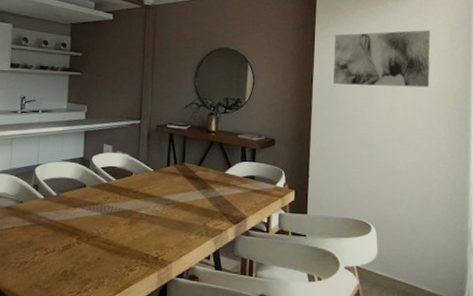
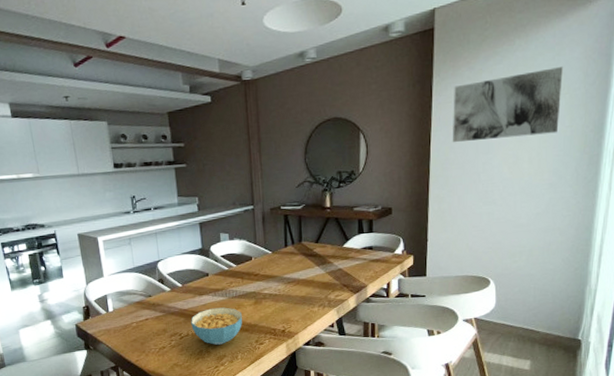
cereal bowl: none [59,223,114,266] -> present [191,307,242,345]

